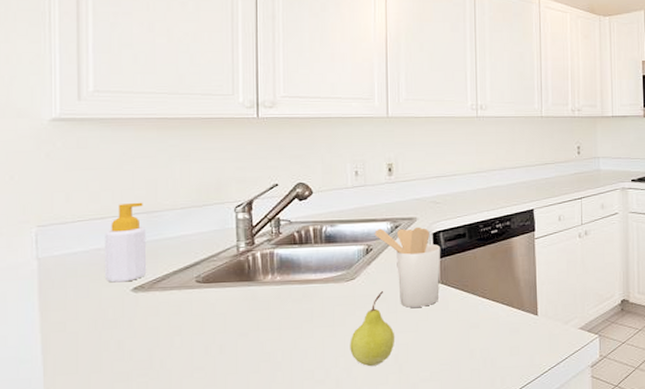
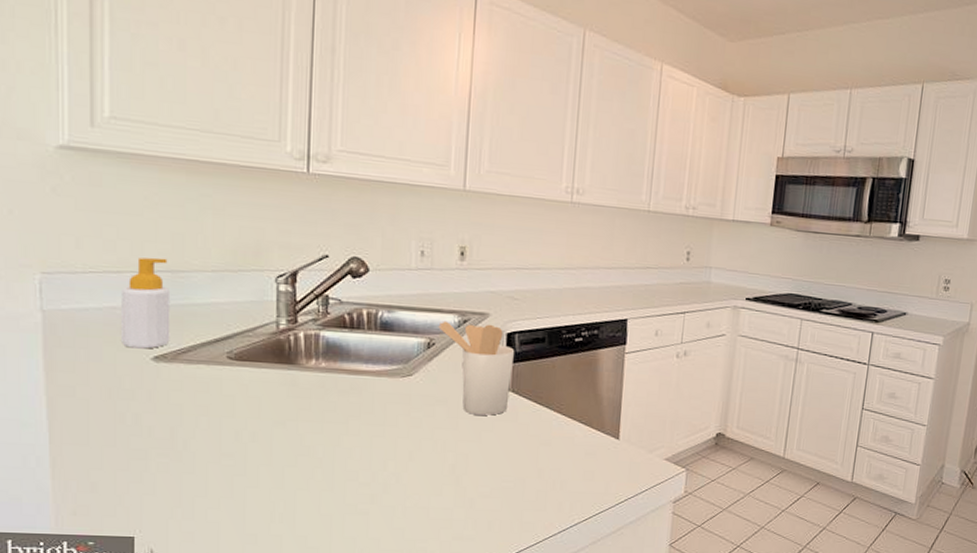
fruit: present [350,291,395,366] -> none [401,393,454,474]

